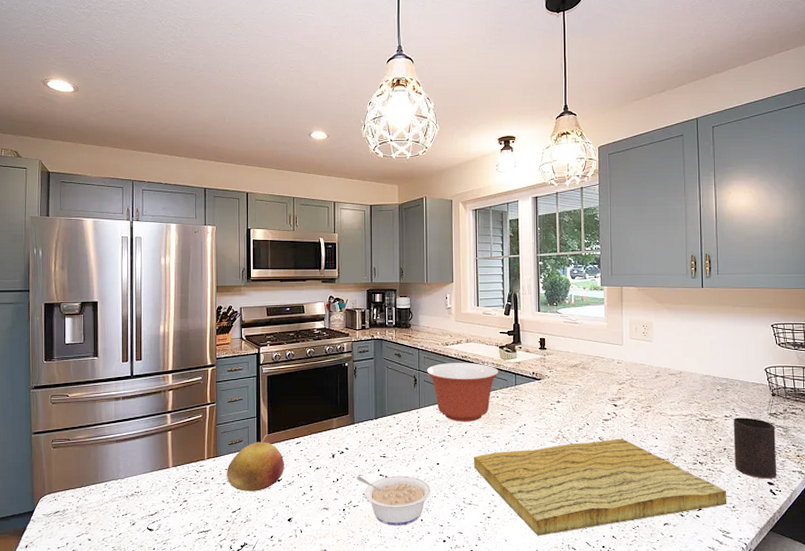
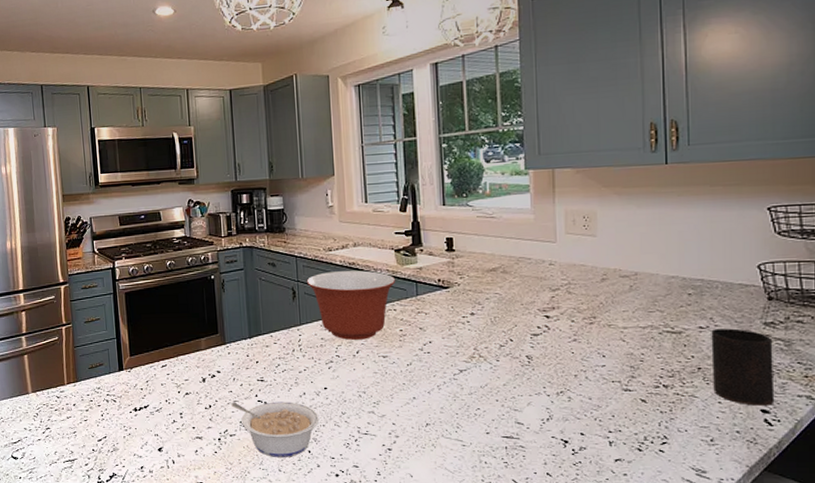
fruit: present [227,442,285,492] -> none [89,365,151,419]
cutting board: present [473,438,727,536] -> none [367,356,703,471]

